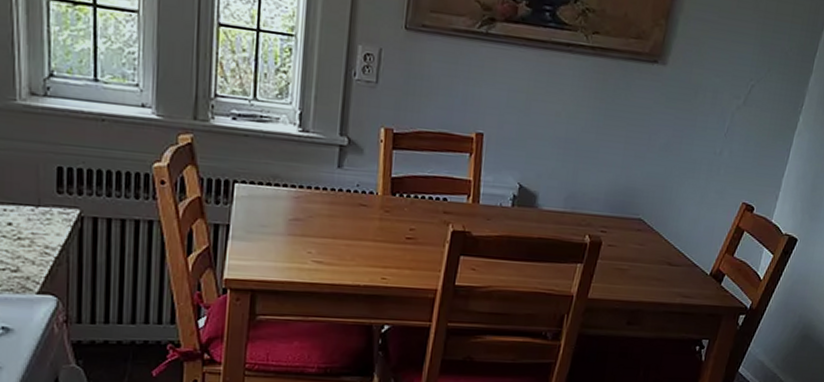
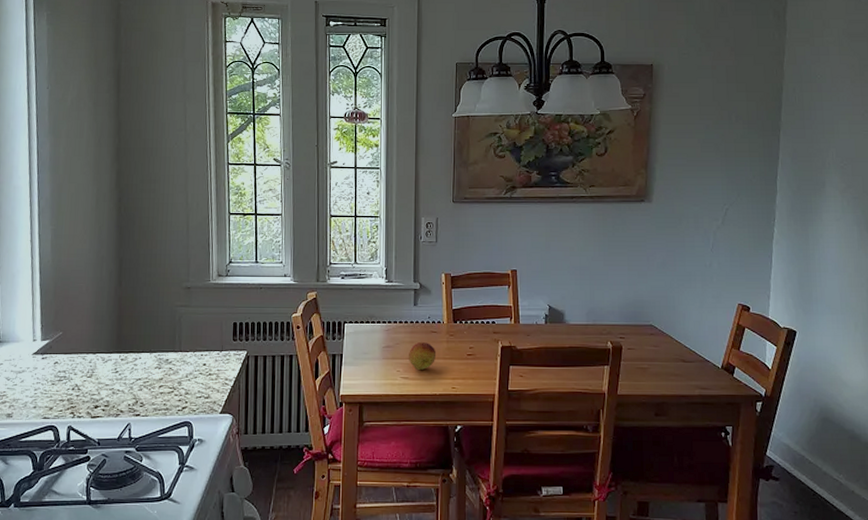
fruit: none [324,216,365,253] -> present [408,341,437,370]

